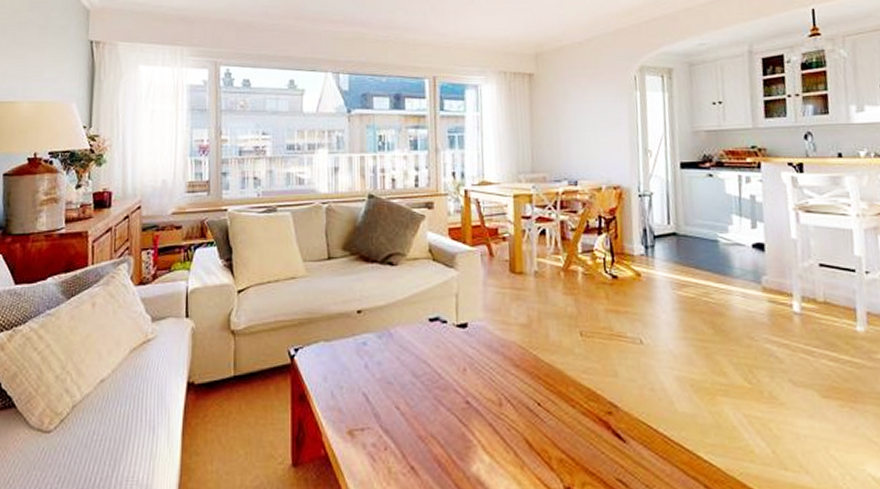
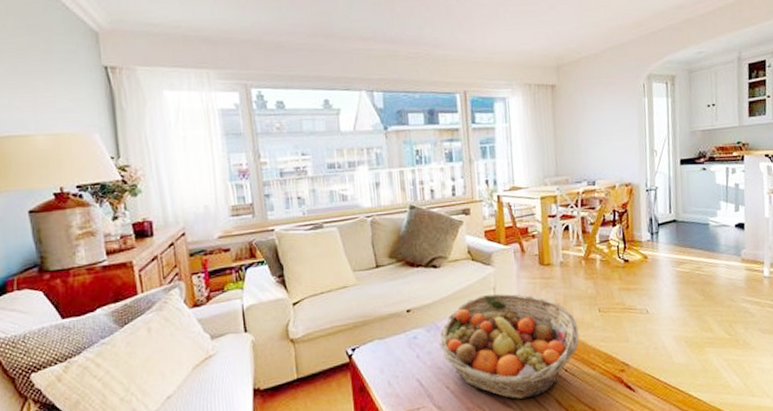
fruit basket: none [390,301,556,434] -> present [439,293,579,399]

